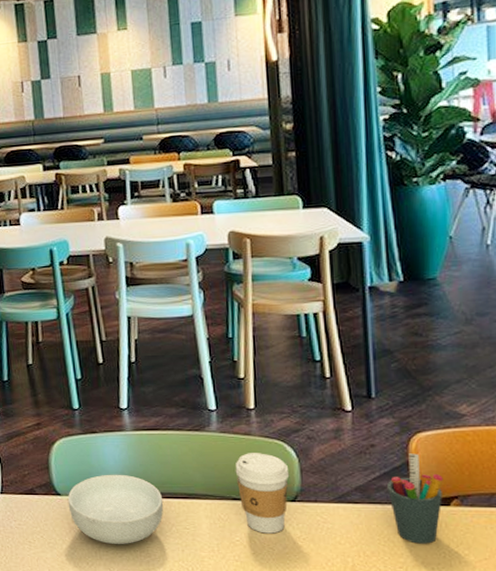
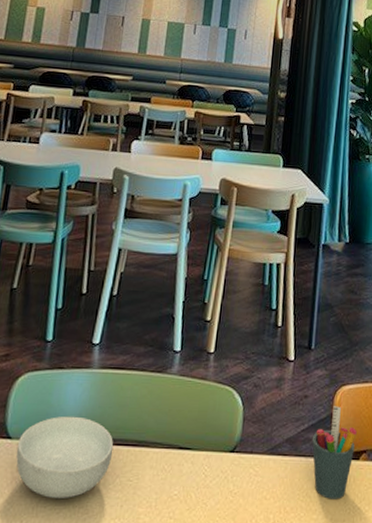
coffee cup: present [235,453,290,534] -> none [185,398,234,487]

